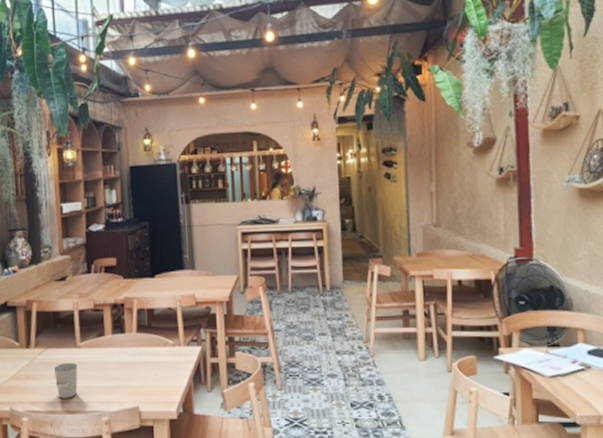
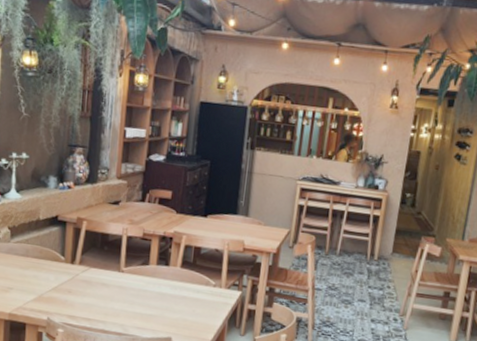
cup: present [54,362,78,399] -> none [94,284,119,319]

